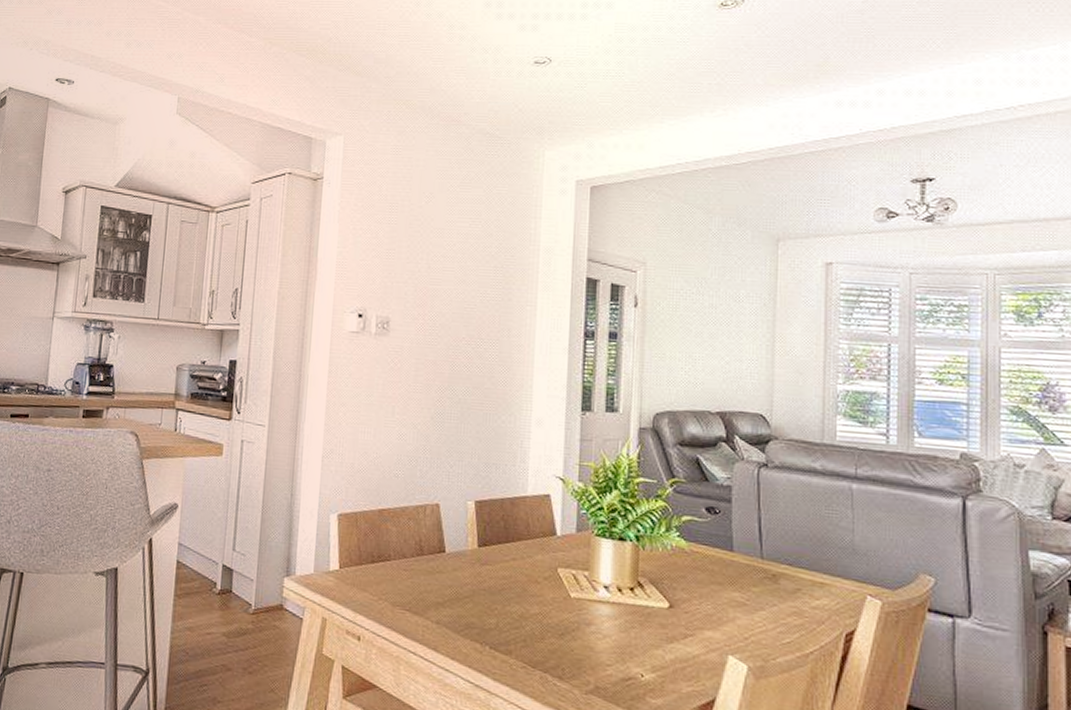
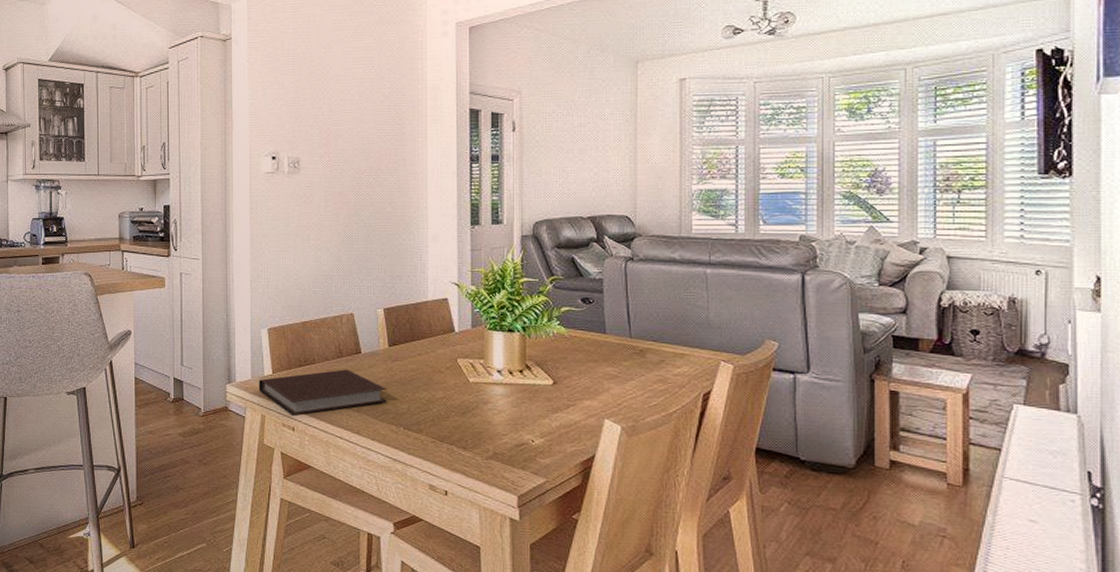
notebook: none [321,569,473,622] -> present [258,369,387,415]

